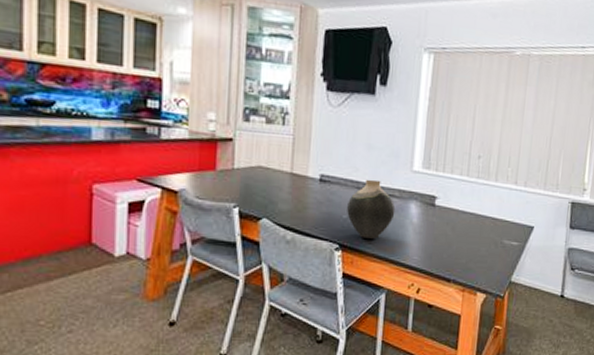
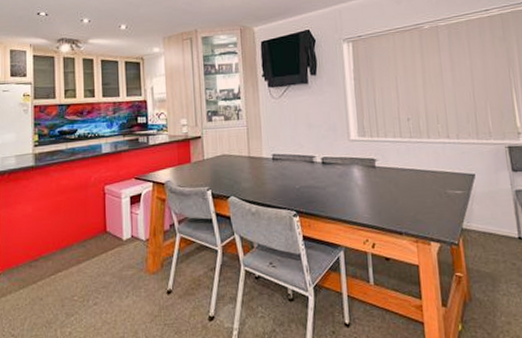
vase: present [347,179,396,239] -> none [298,152,341,203]

